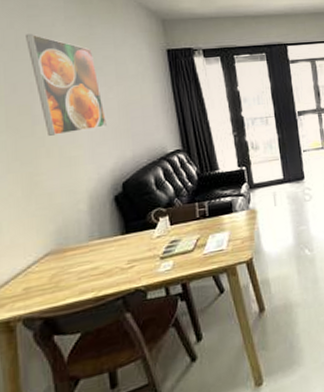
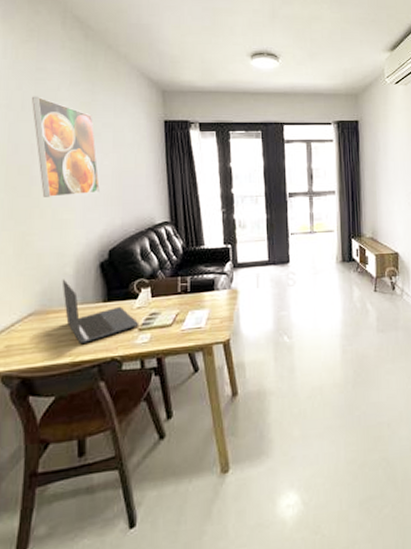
laptop: none [76,216,161,278] -> present [62,279,139,343]

